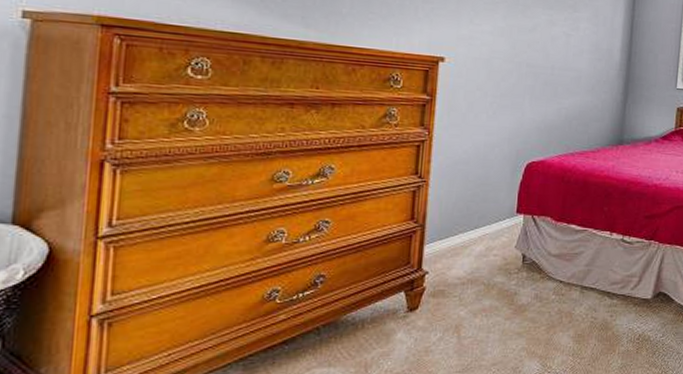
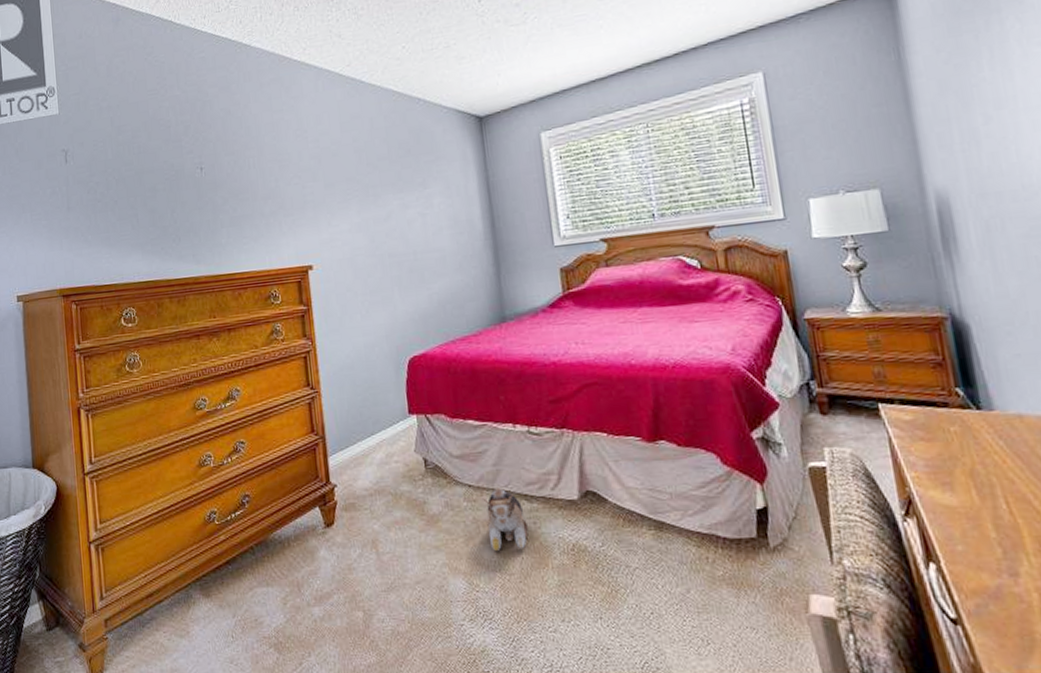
plush toy: none [569,285,605,339] -> present [482,488,529,552]

